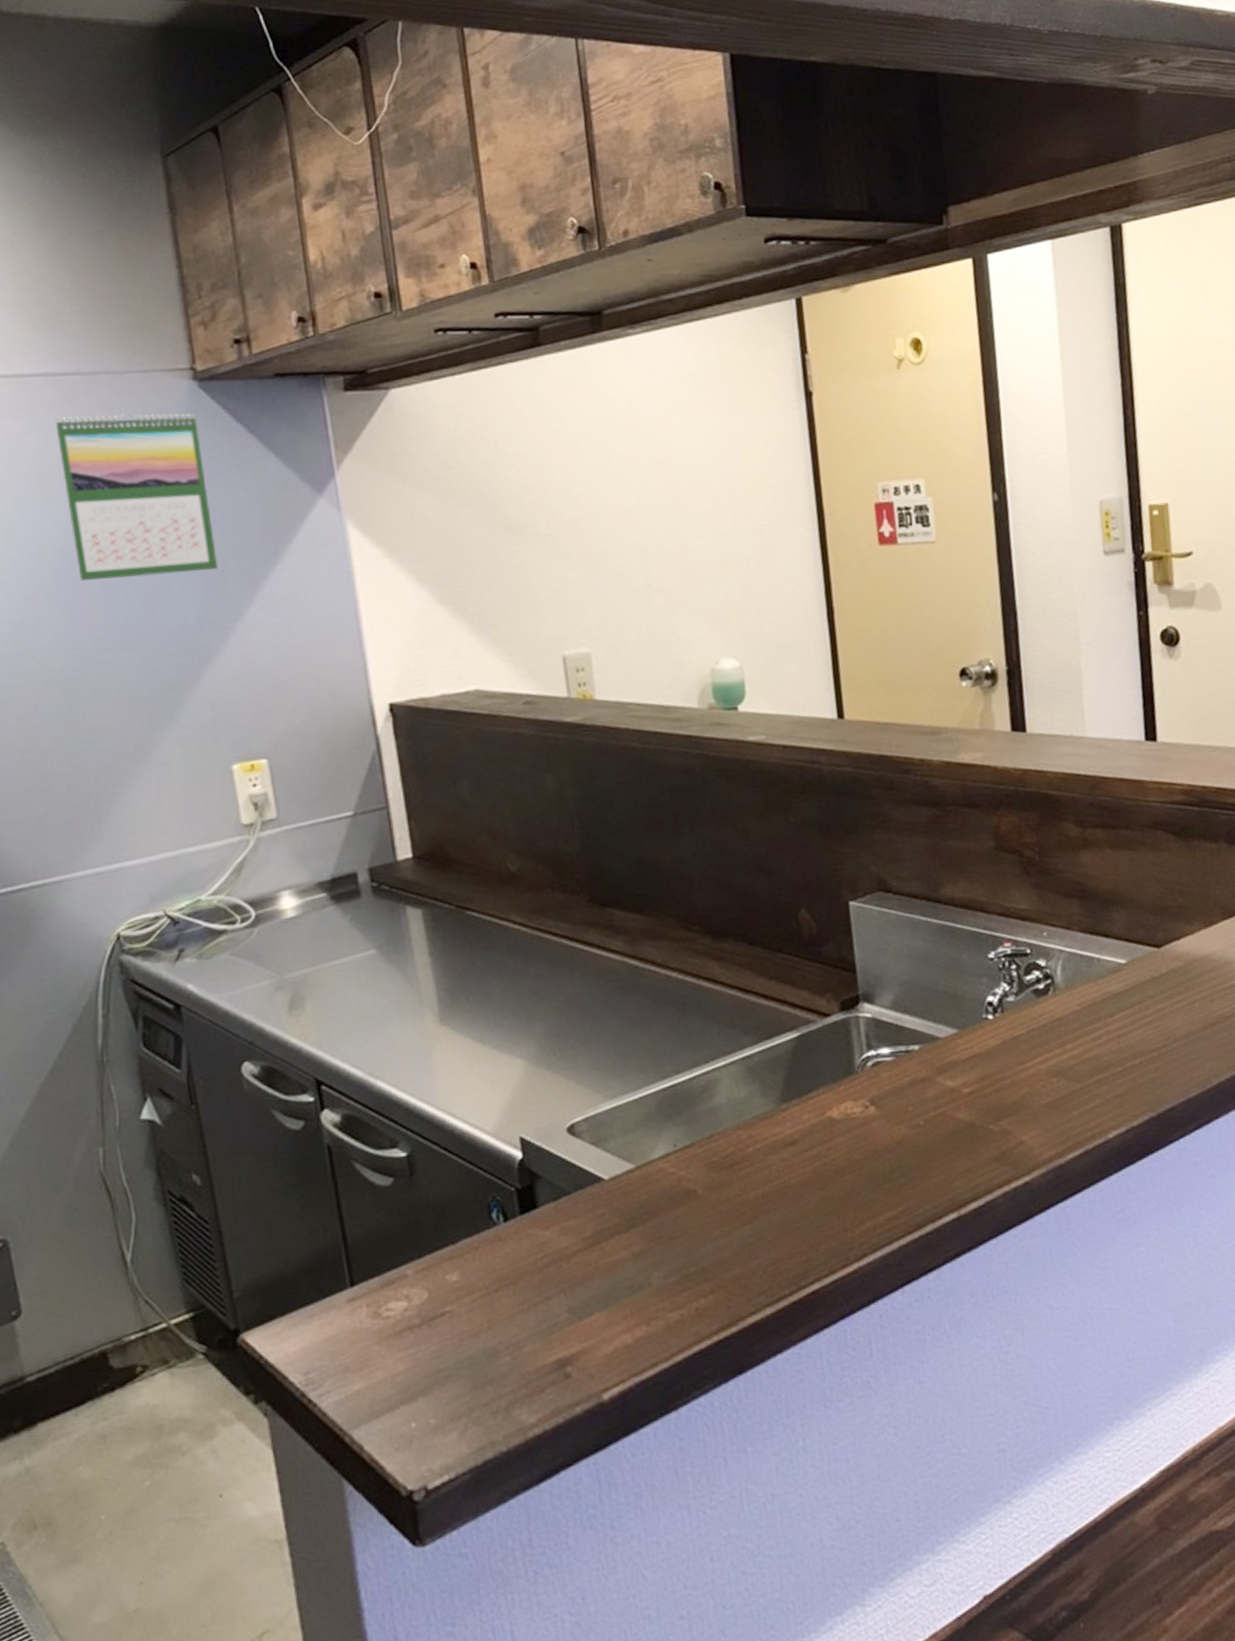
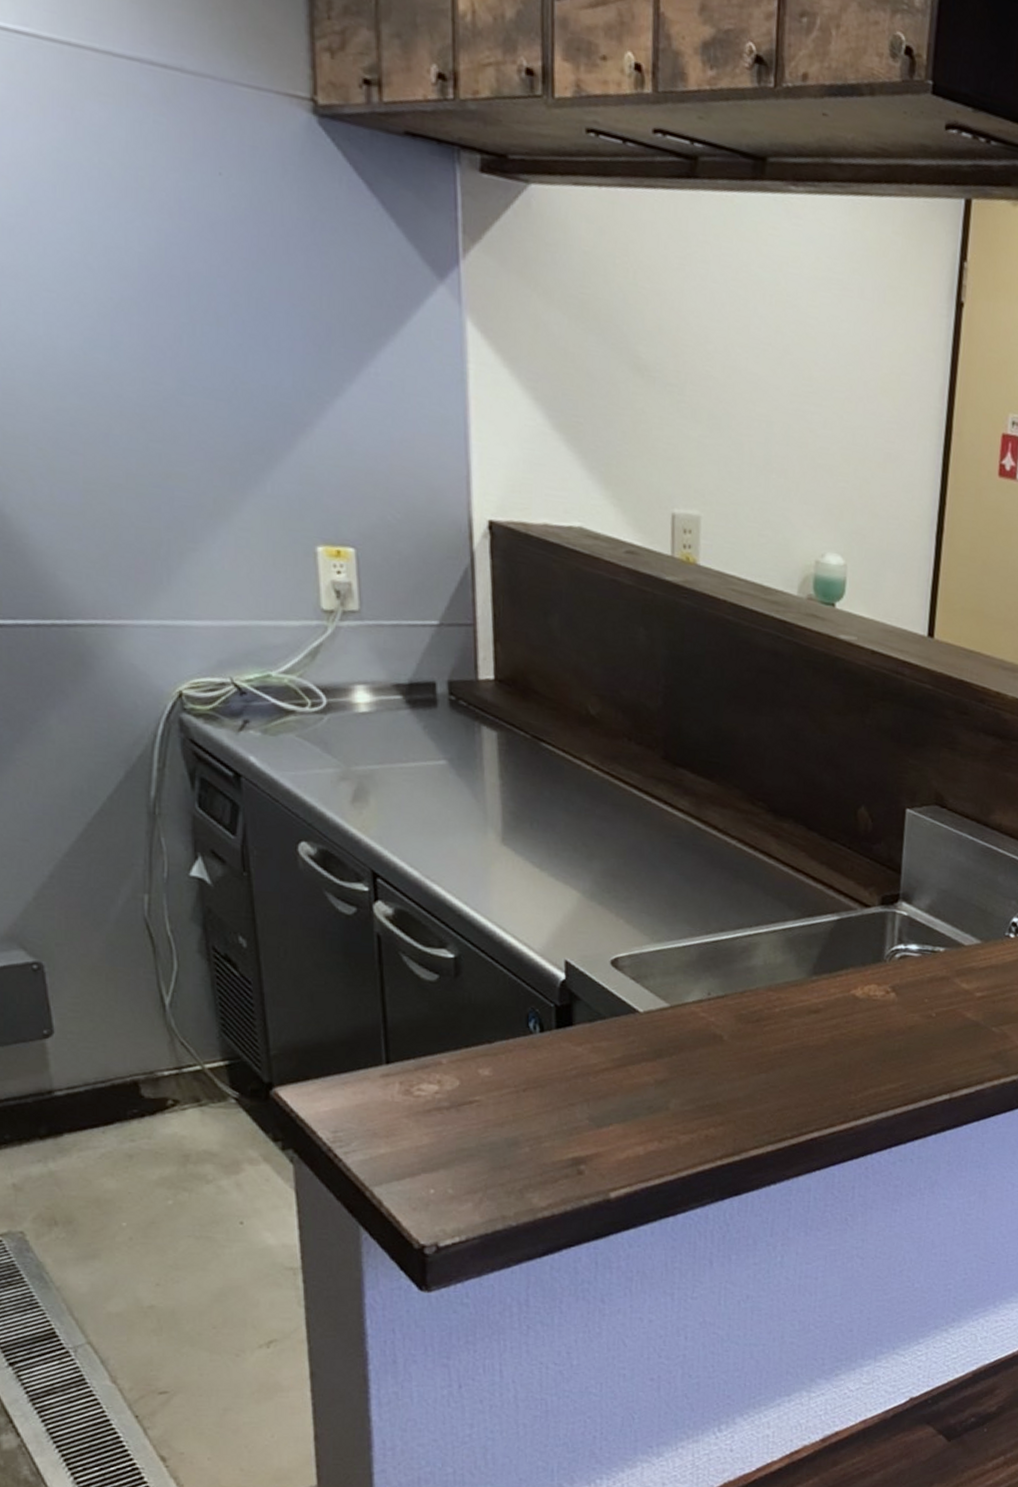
calendar: present [55,412,217,581] -> none [149,115,321,334]

